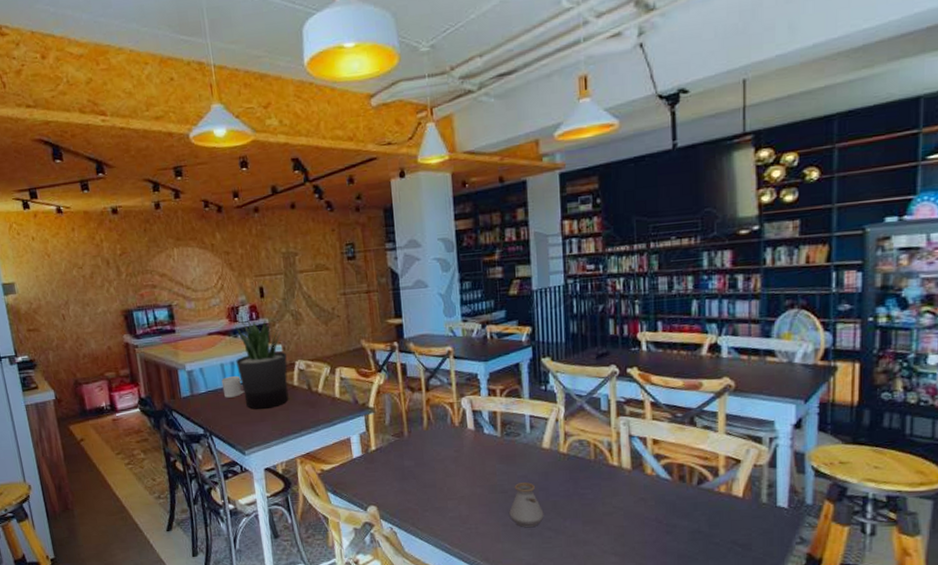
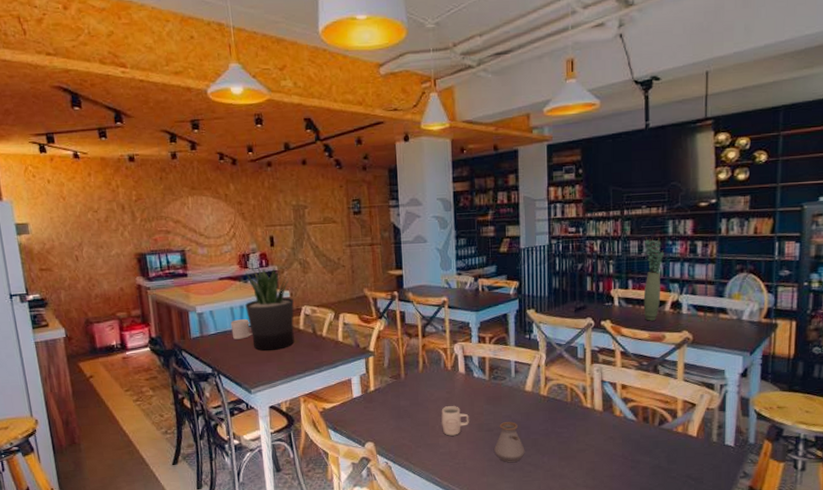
mug: none [449,465,481,499] -> present [441,406,469,436]
vase: none [674,271,700,367] -> present [643,236,665,321]

